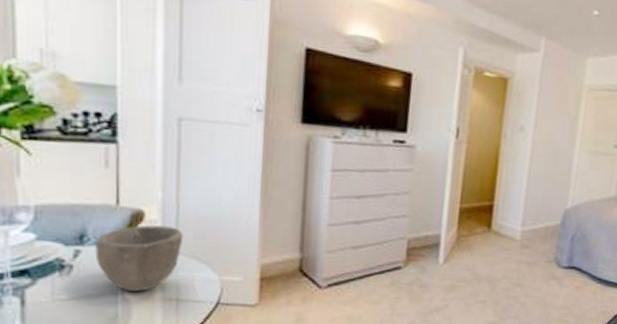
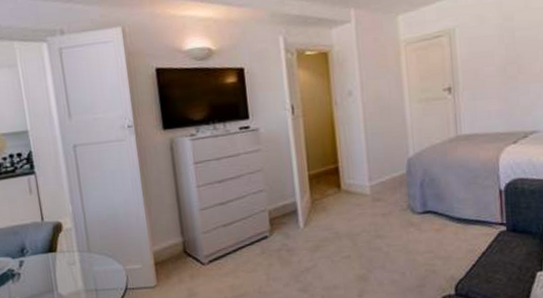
bowl: present [95,225,184,291] -> none [32,231,93,288]

